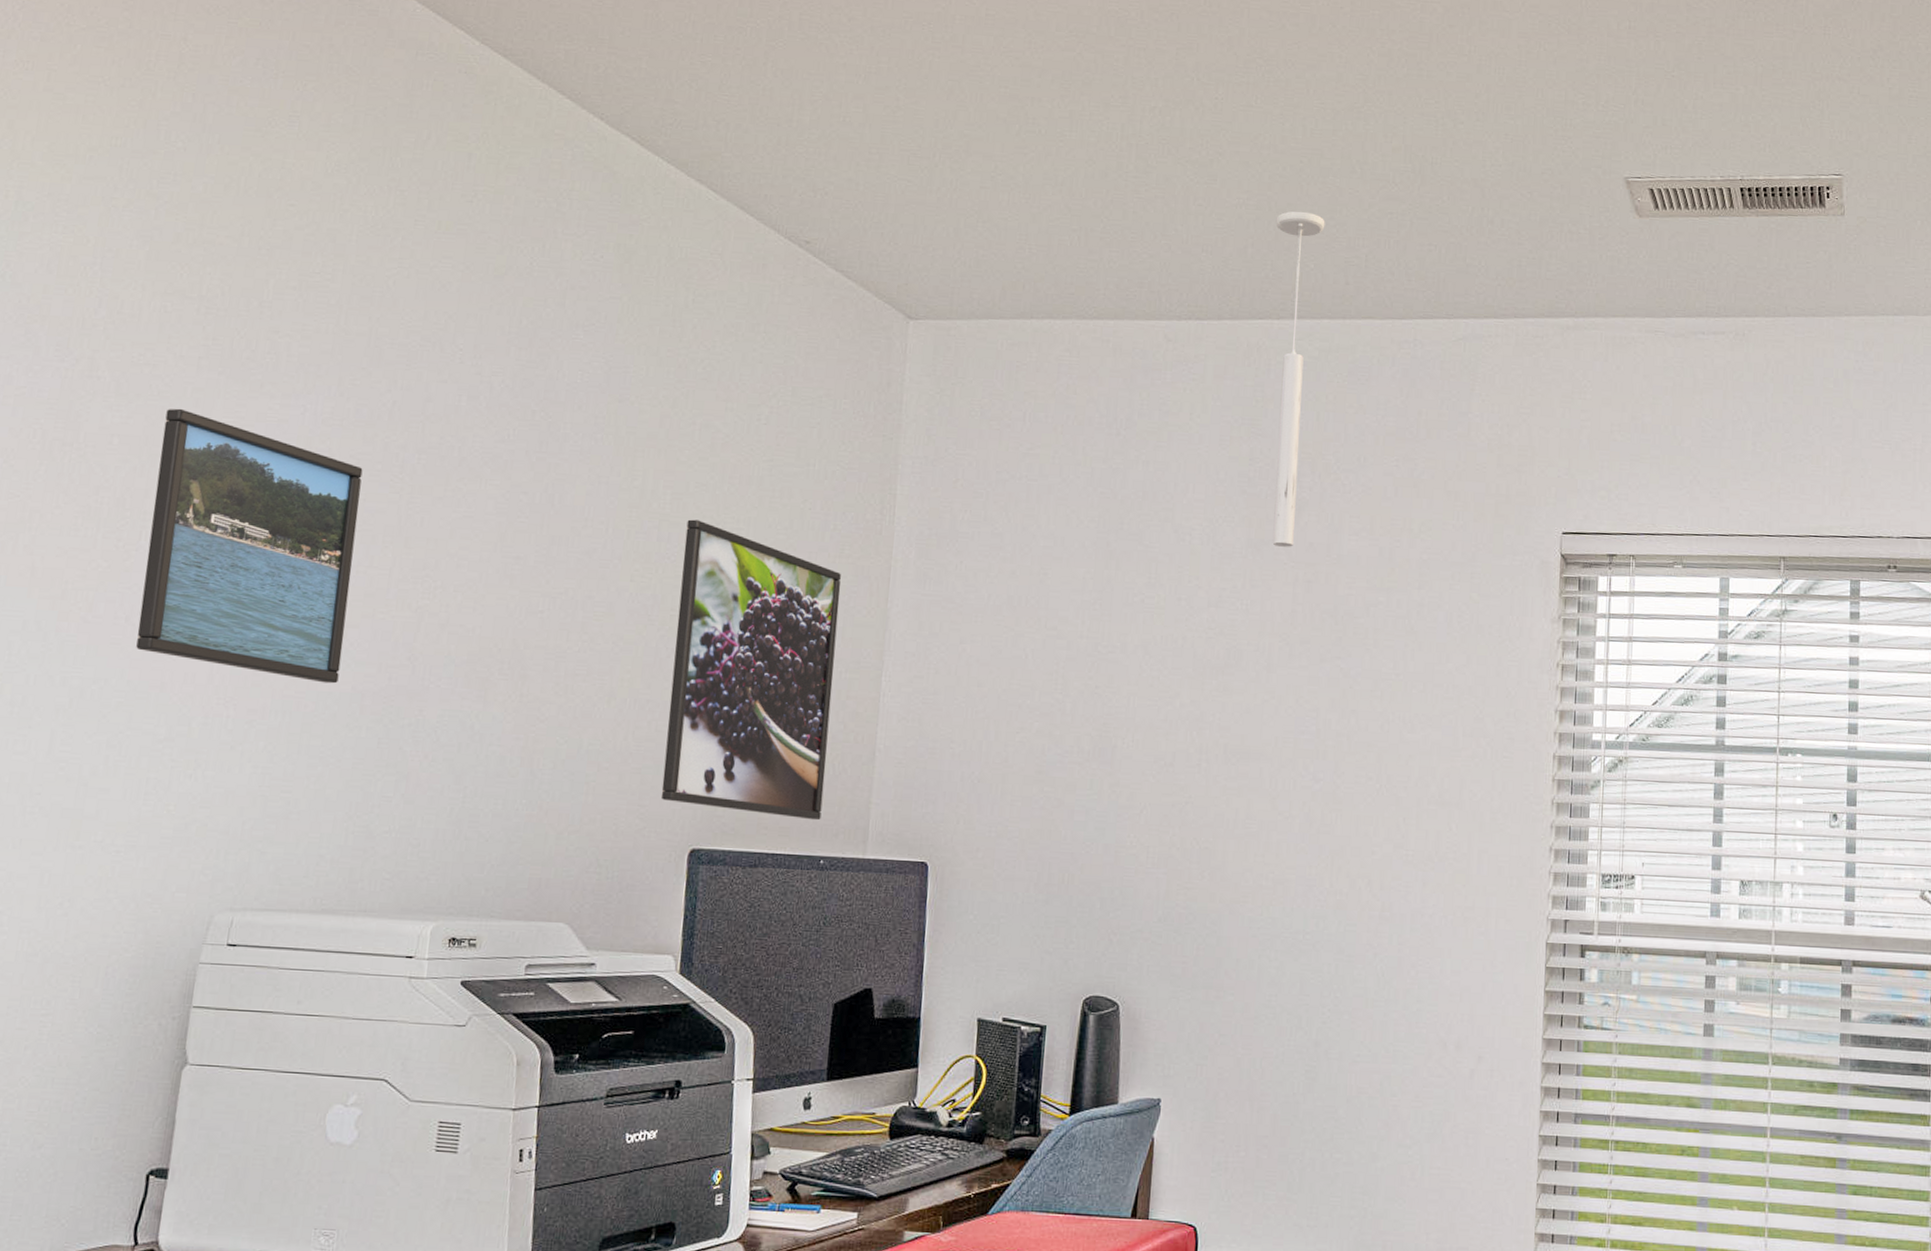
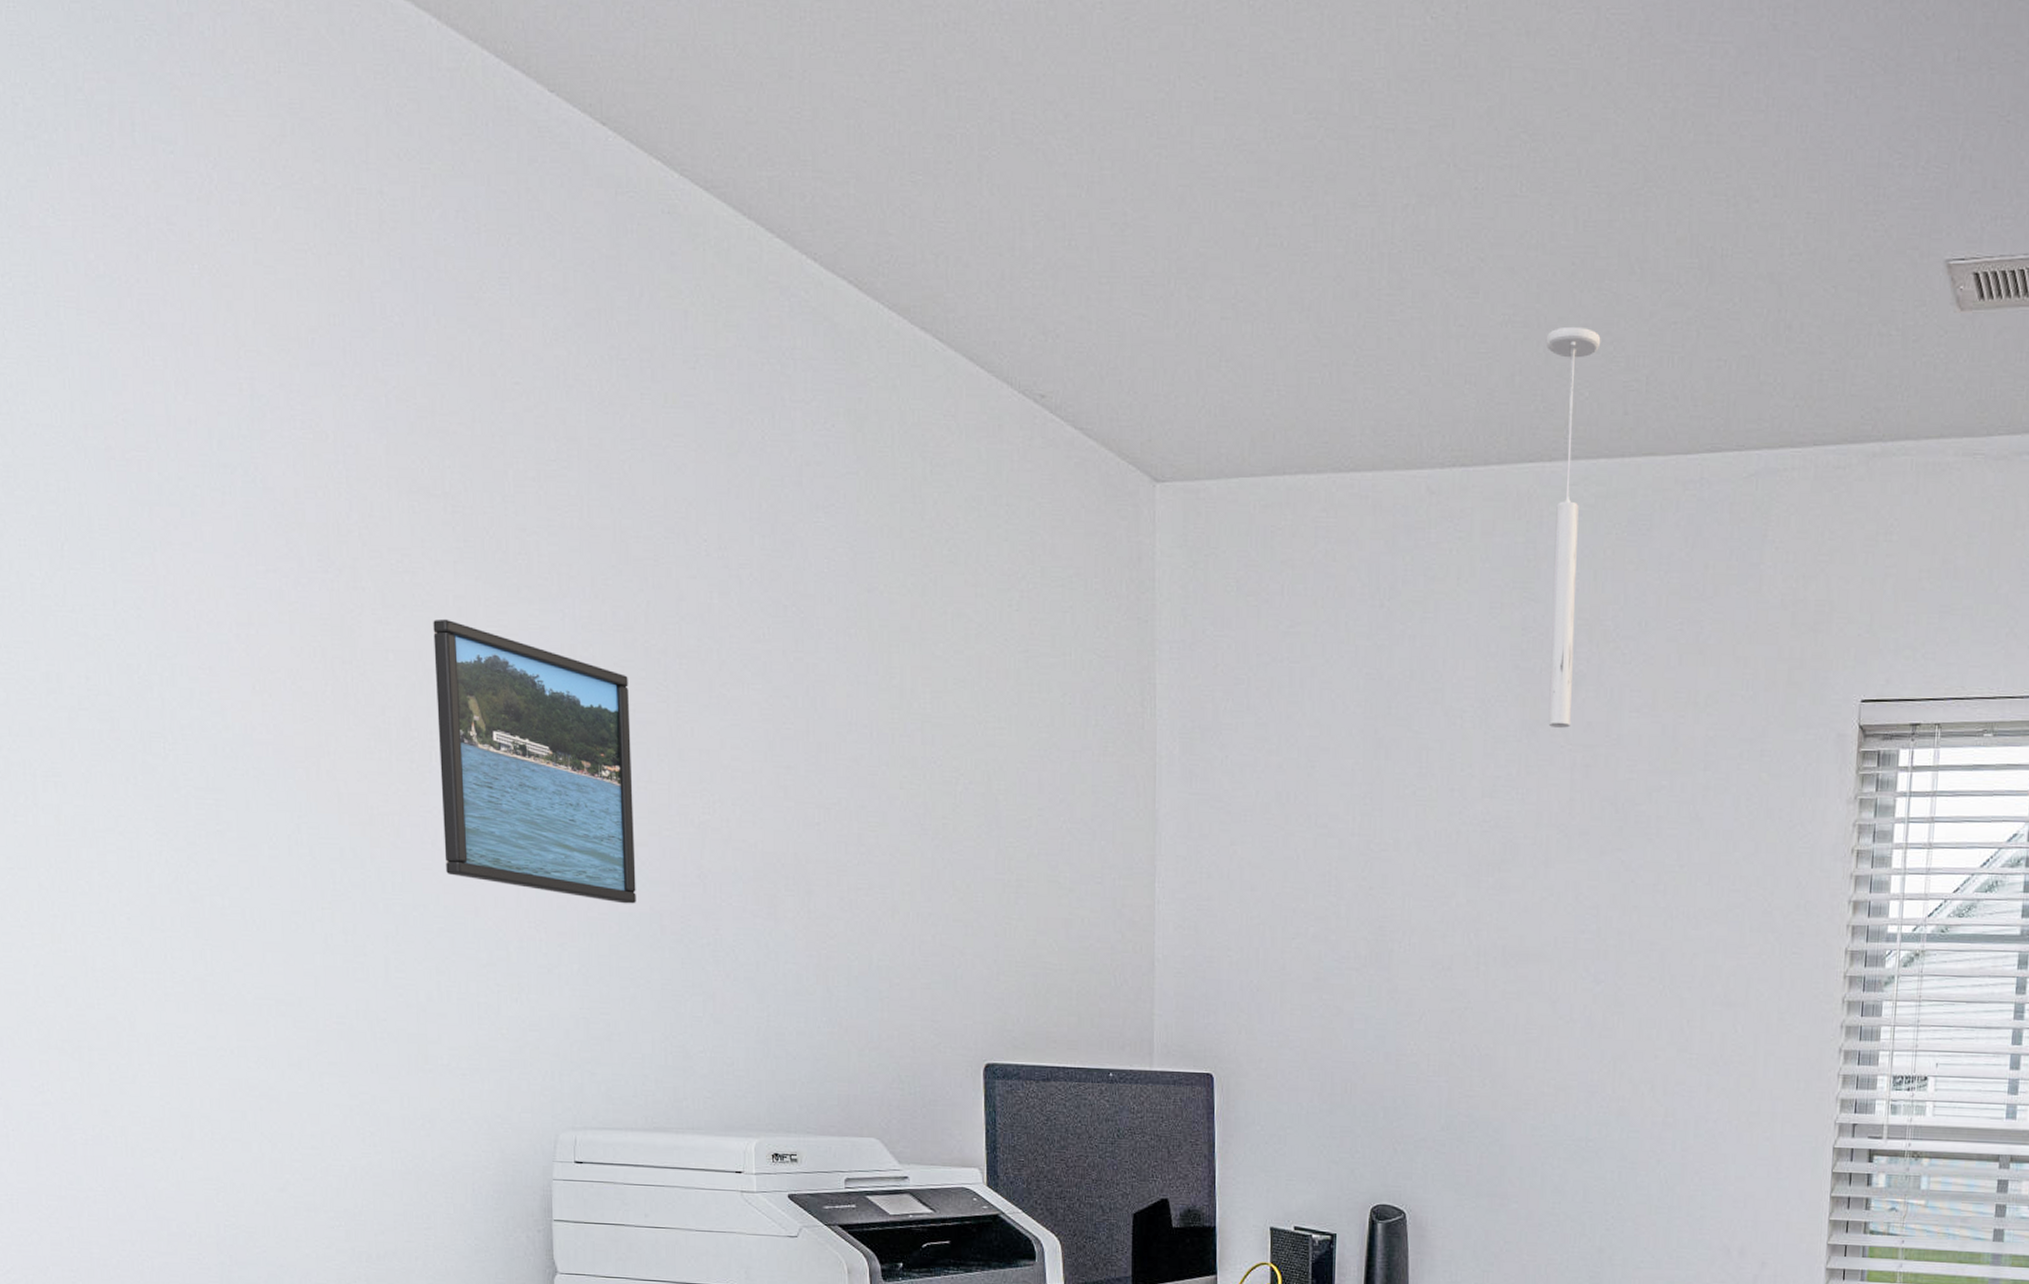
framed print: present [660,519,841,821] -> none [949,719,1108,1033]

